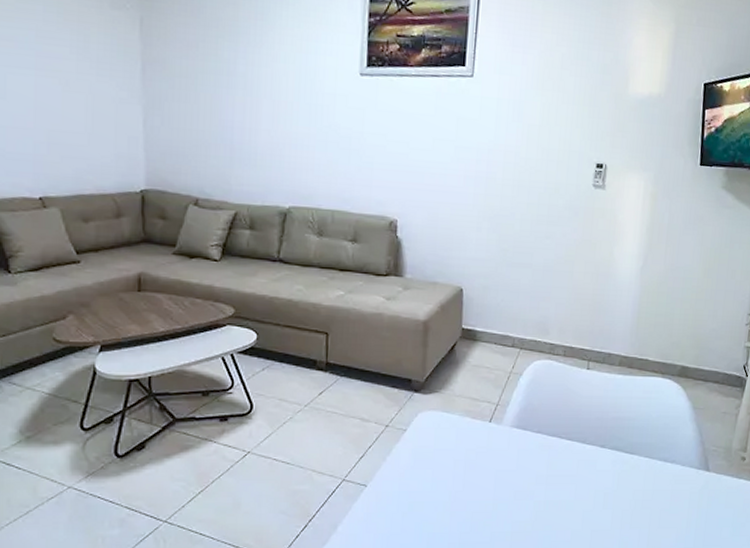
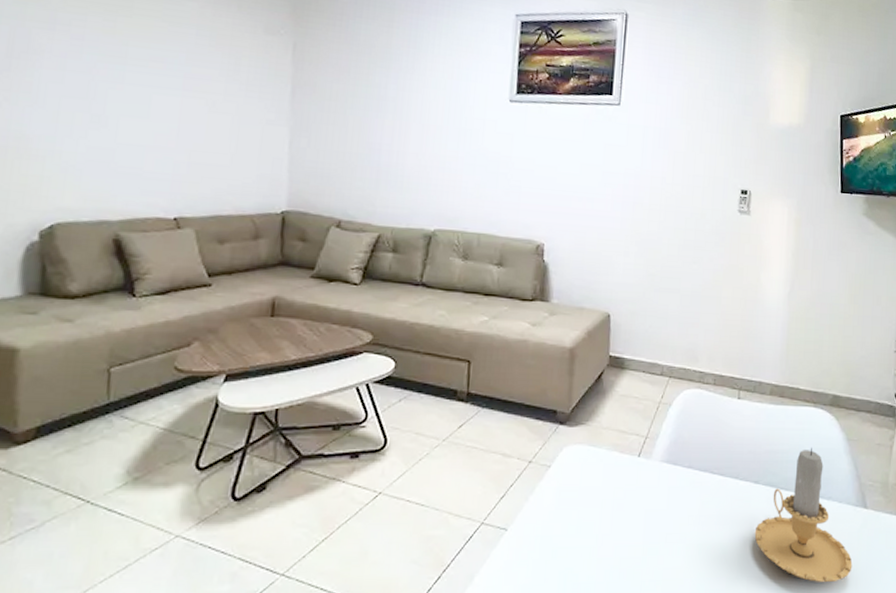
candle: none [599,415,693,536] -> present [754,447,853,582]

